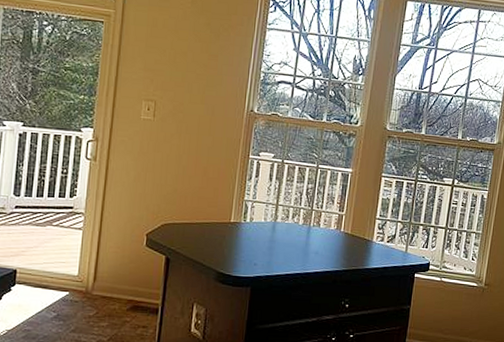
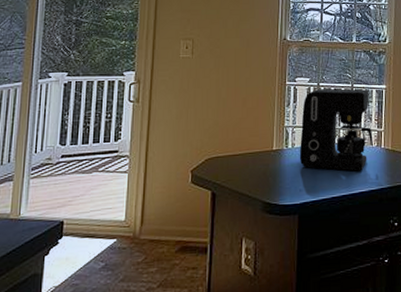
coffee maker: none [256,166,334,252] -> present [299,88,373,171]

